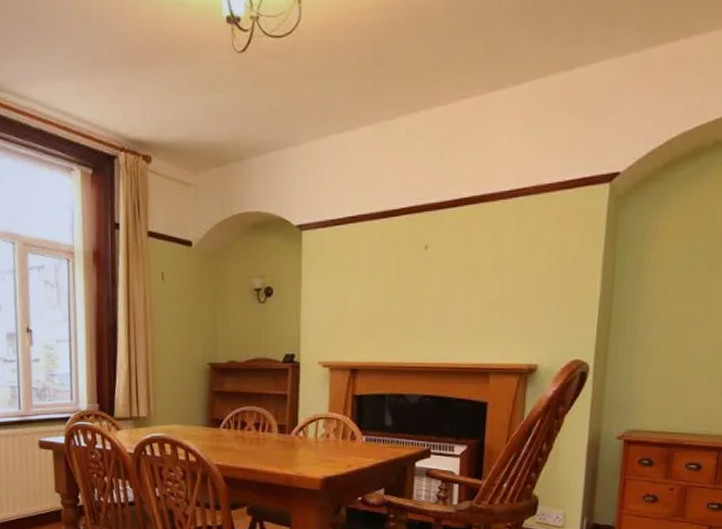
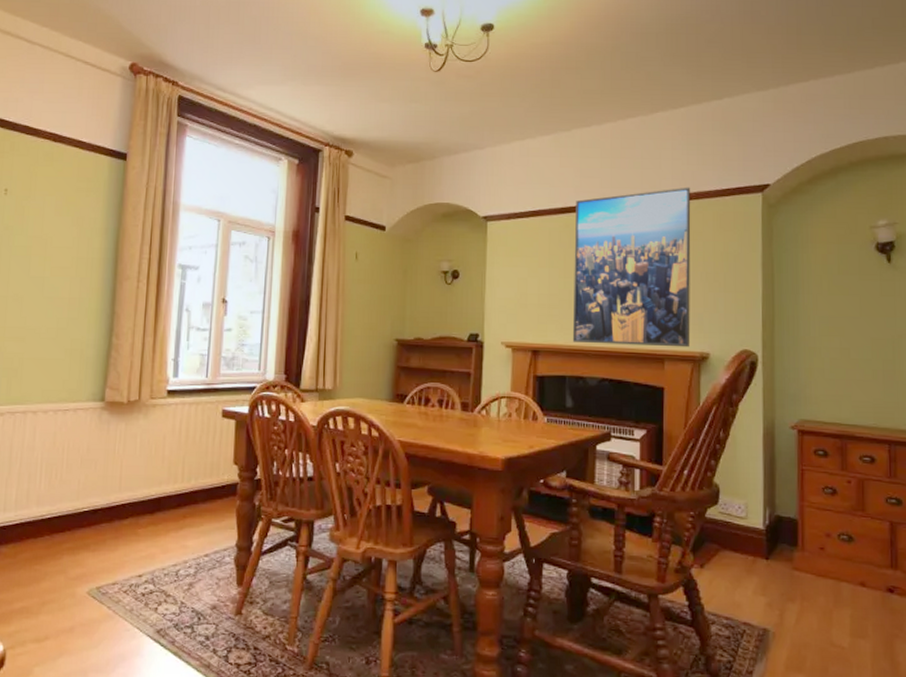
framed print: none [393,180,529,360] -> present [572,187,691,348]

